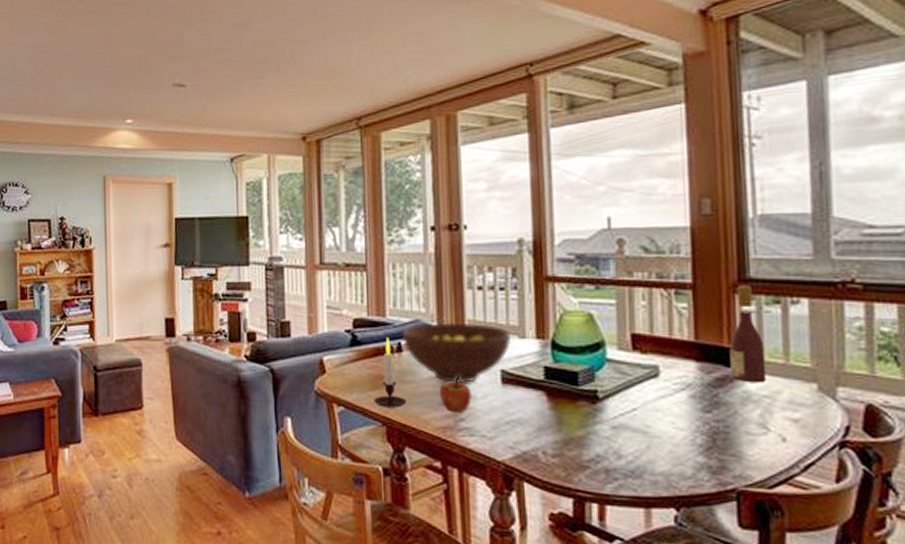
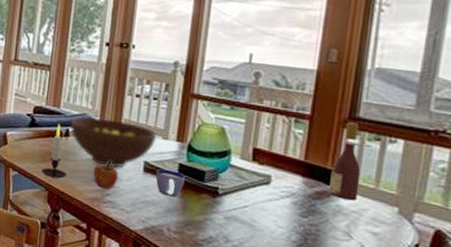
cup: none [517,376,555,411] -> present [155,169,185,197]

